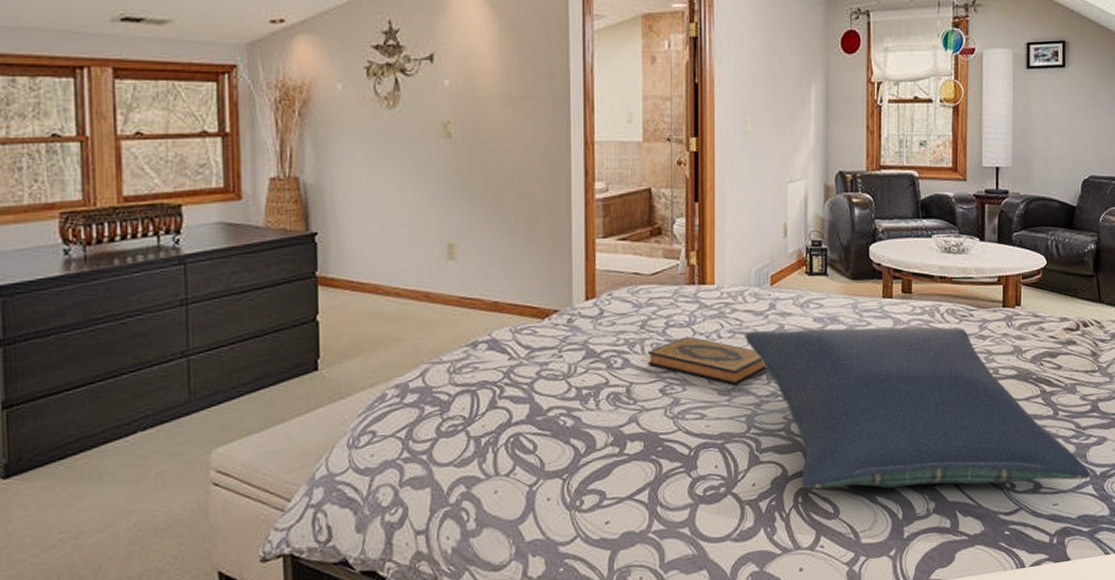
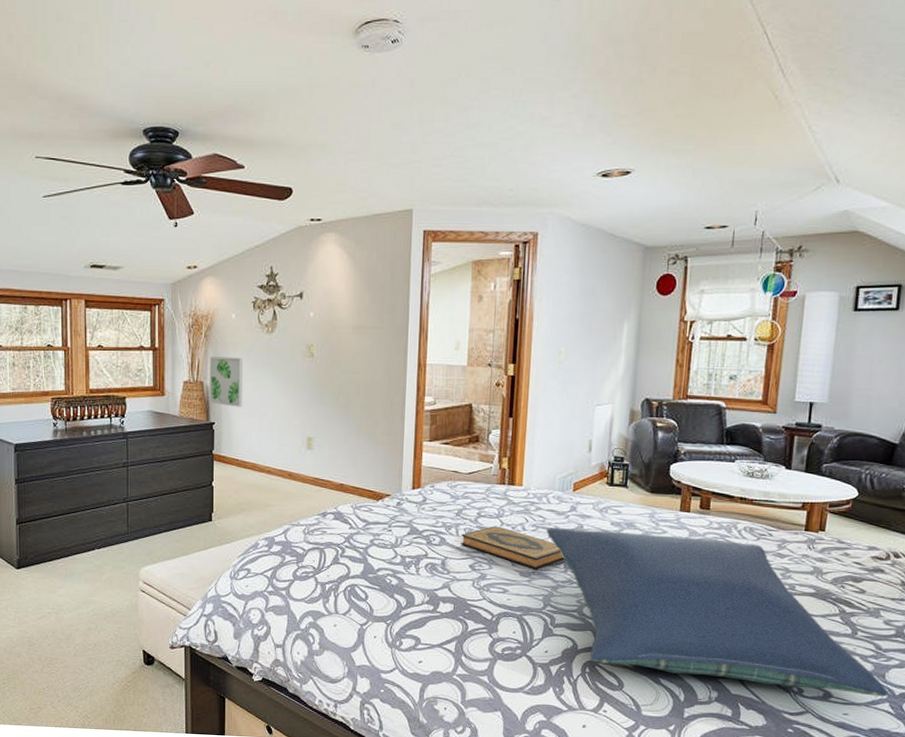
wall art: none [307,142,357,210] -> present [210,357,244,407]

